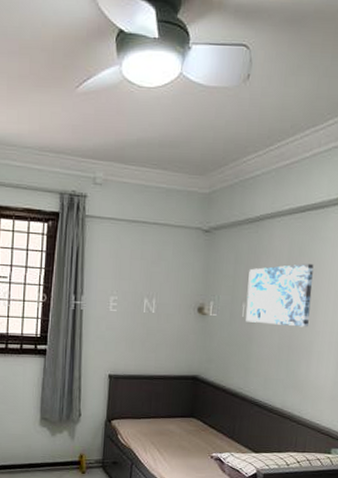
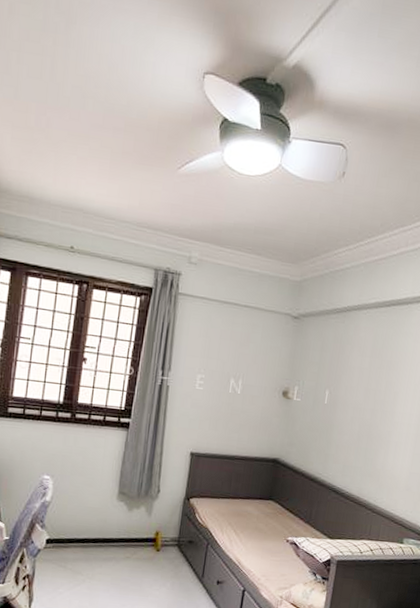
wall art: present [246,264,314,327] -> none [328,356,396,418]

